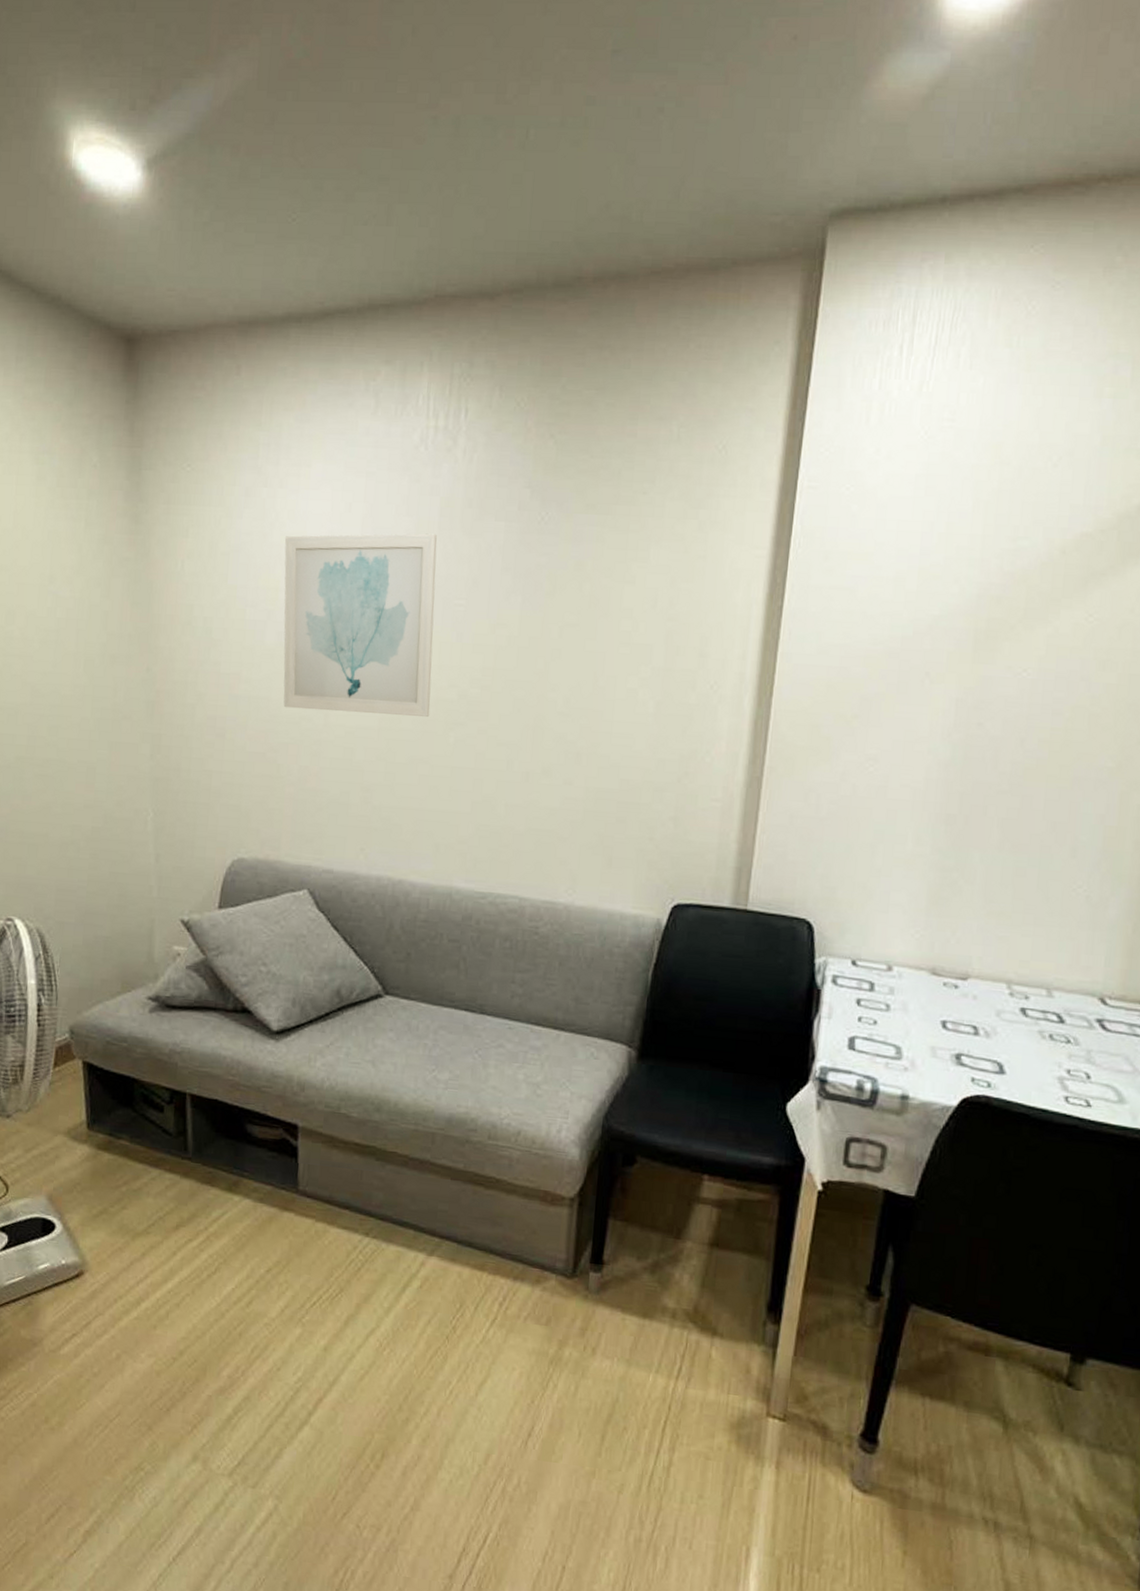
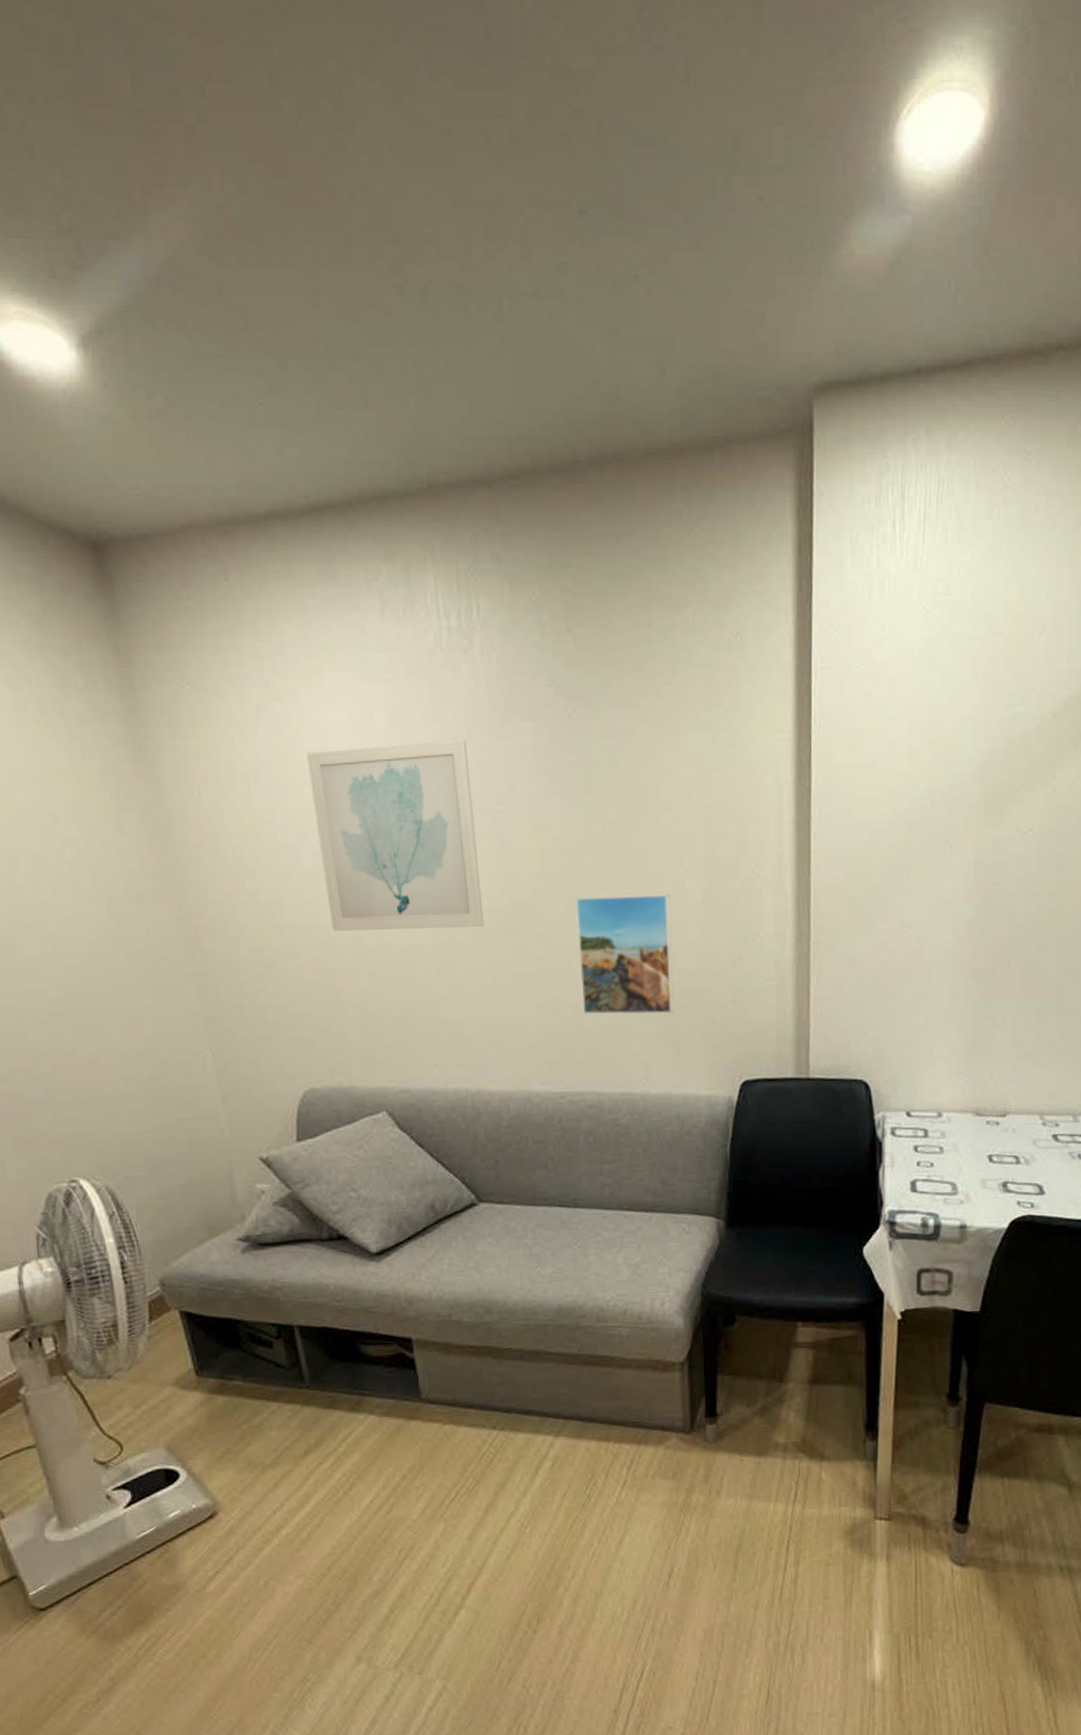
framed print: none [516,697,620,826] -> present [575,893,674,1015]

